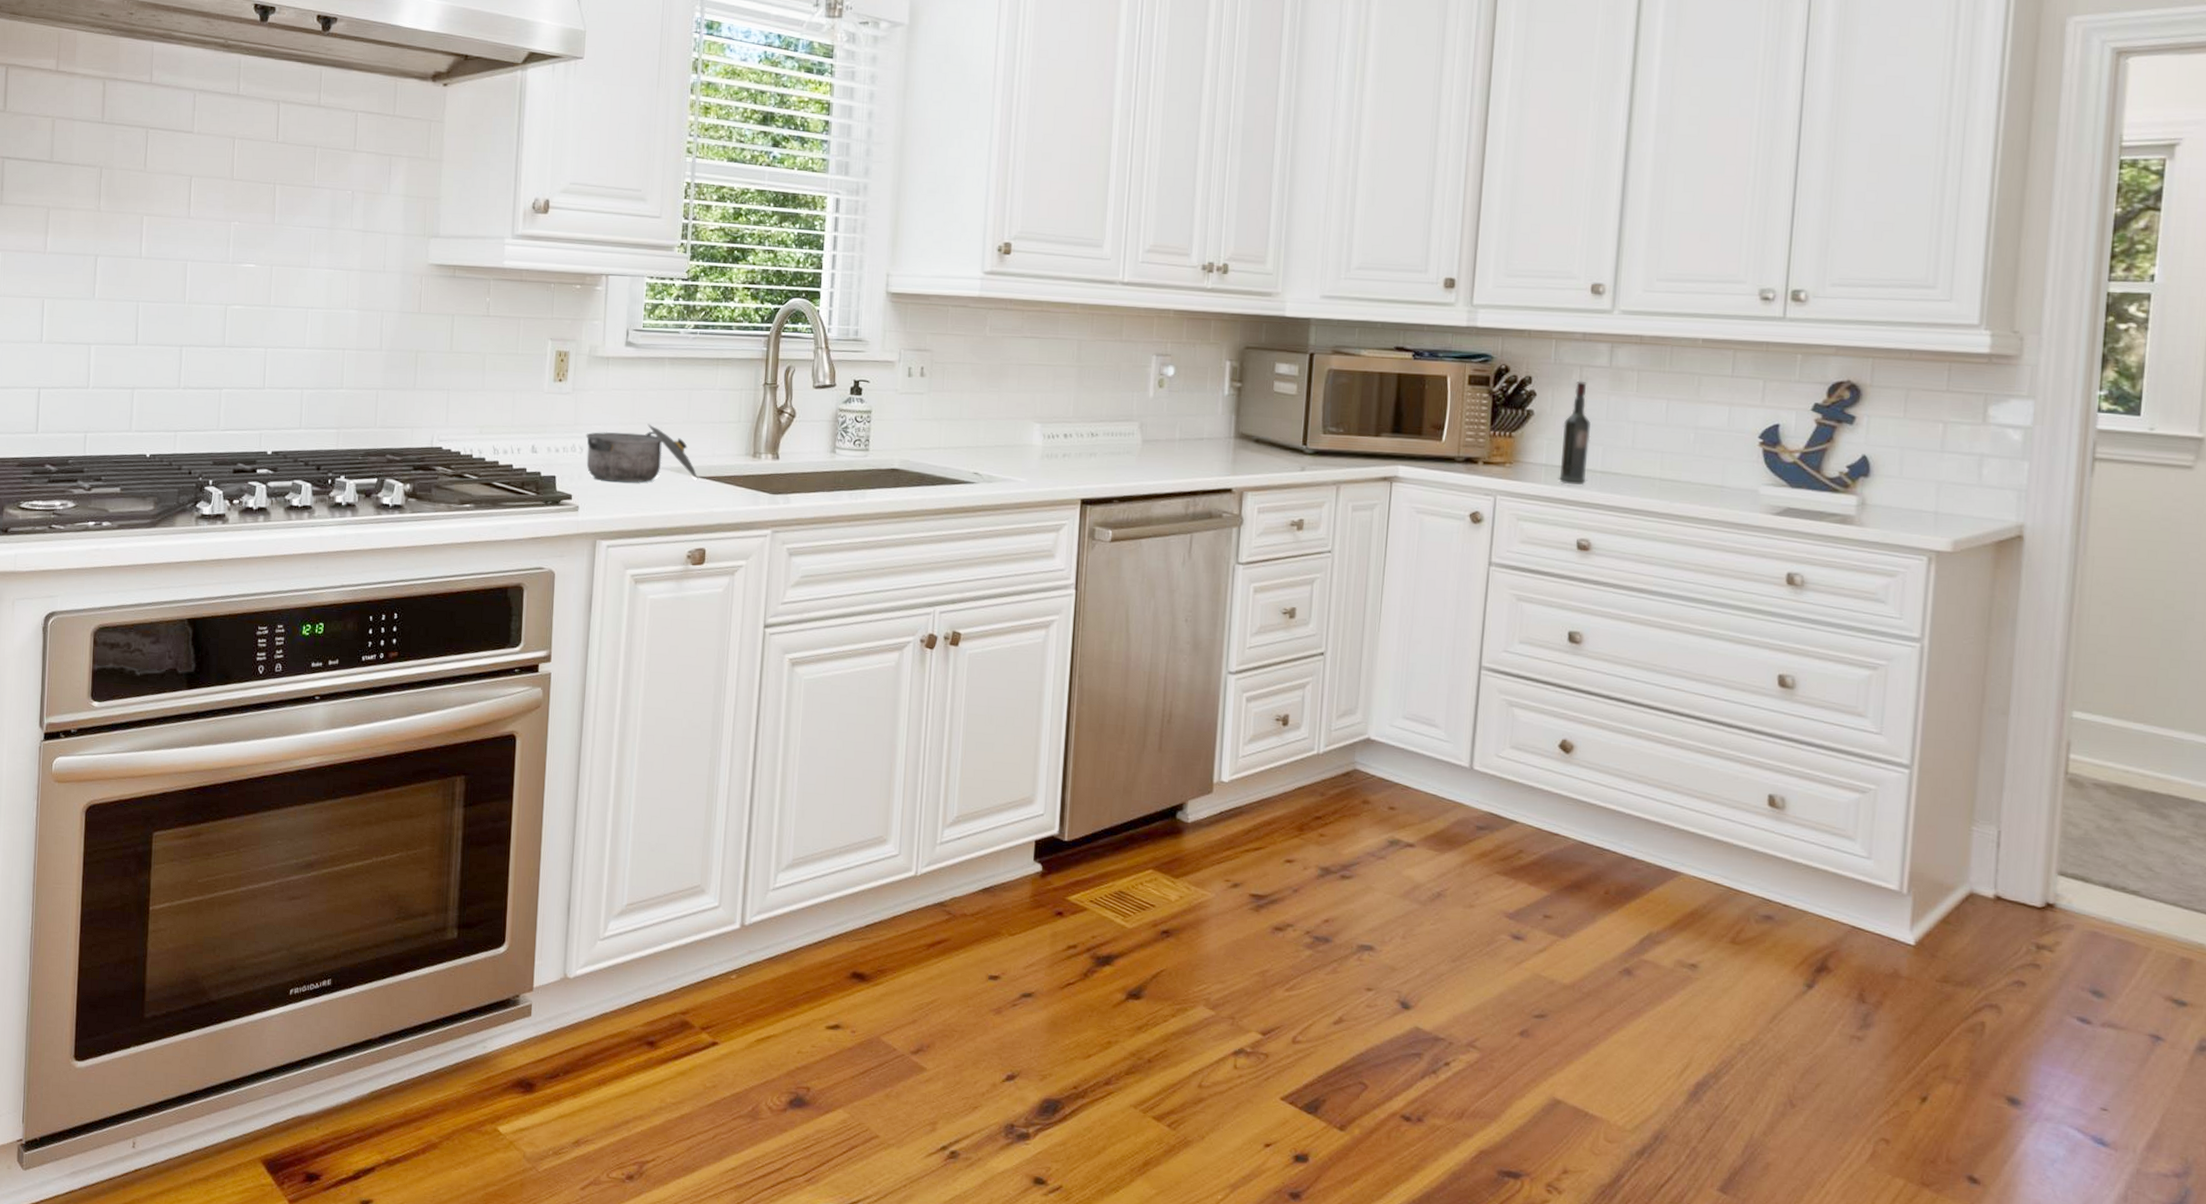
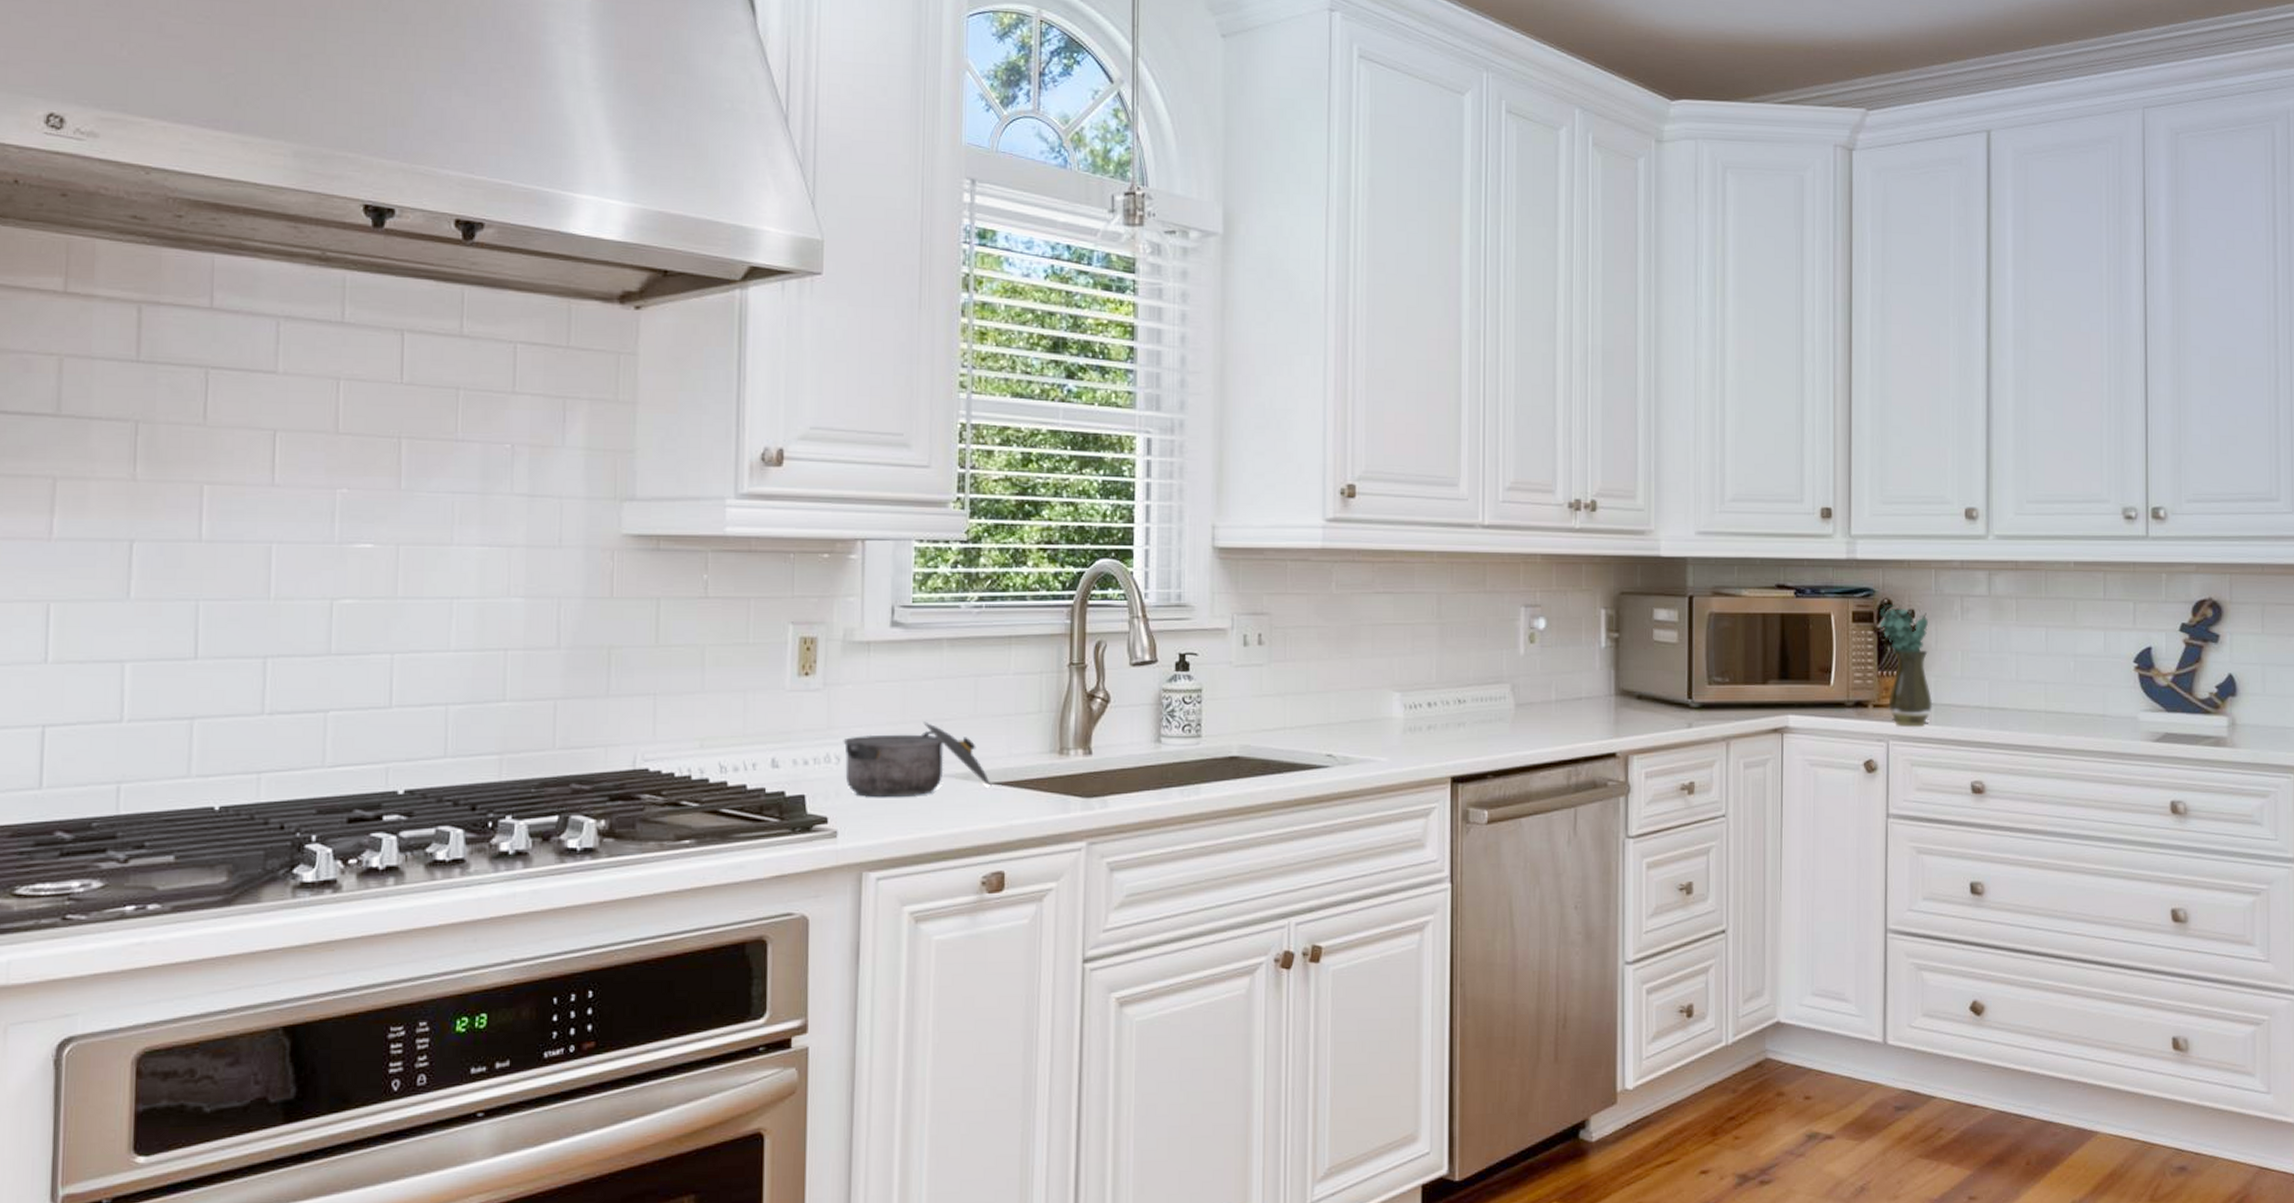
vase: none [1495,366,1545,486] -> present [1879,601,1933,728]
wine bottle: present [1559,380,1591,486] -> none [1949,612,1976,724]

